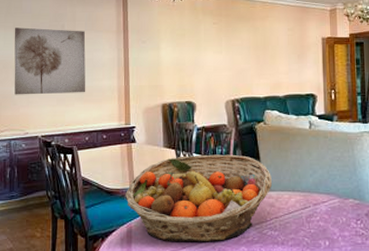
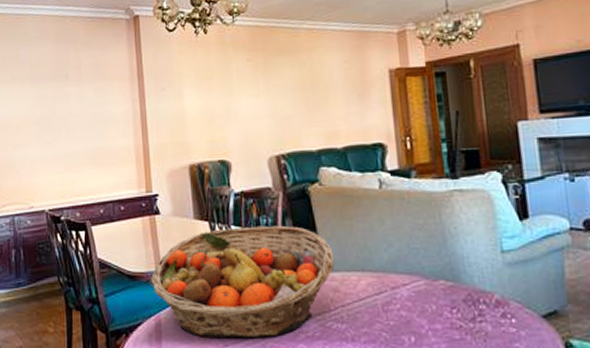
wall art: present [14,27,86,95] -> none [11,79,98,162]

